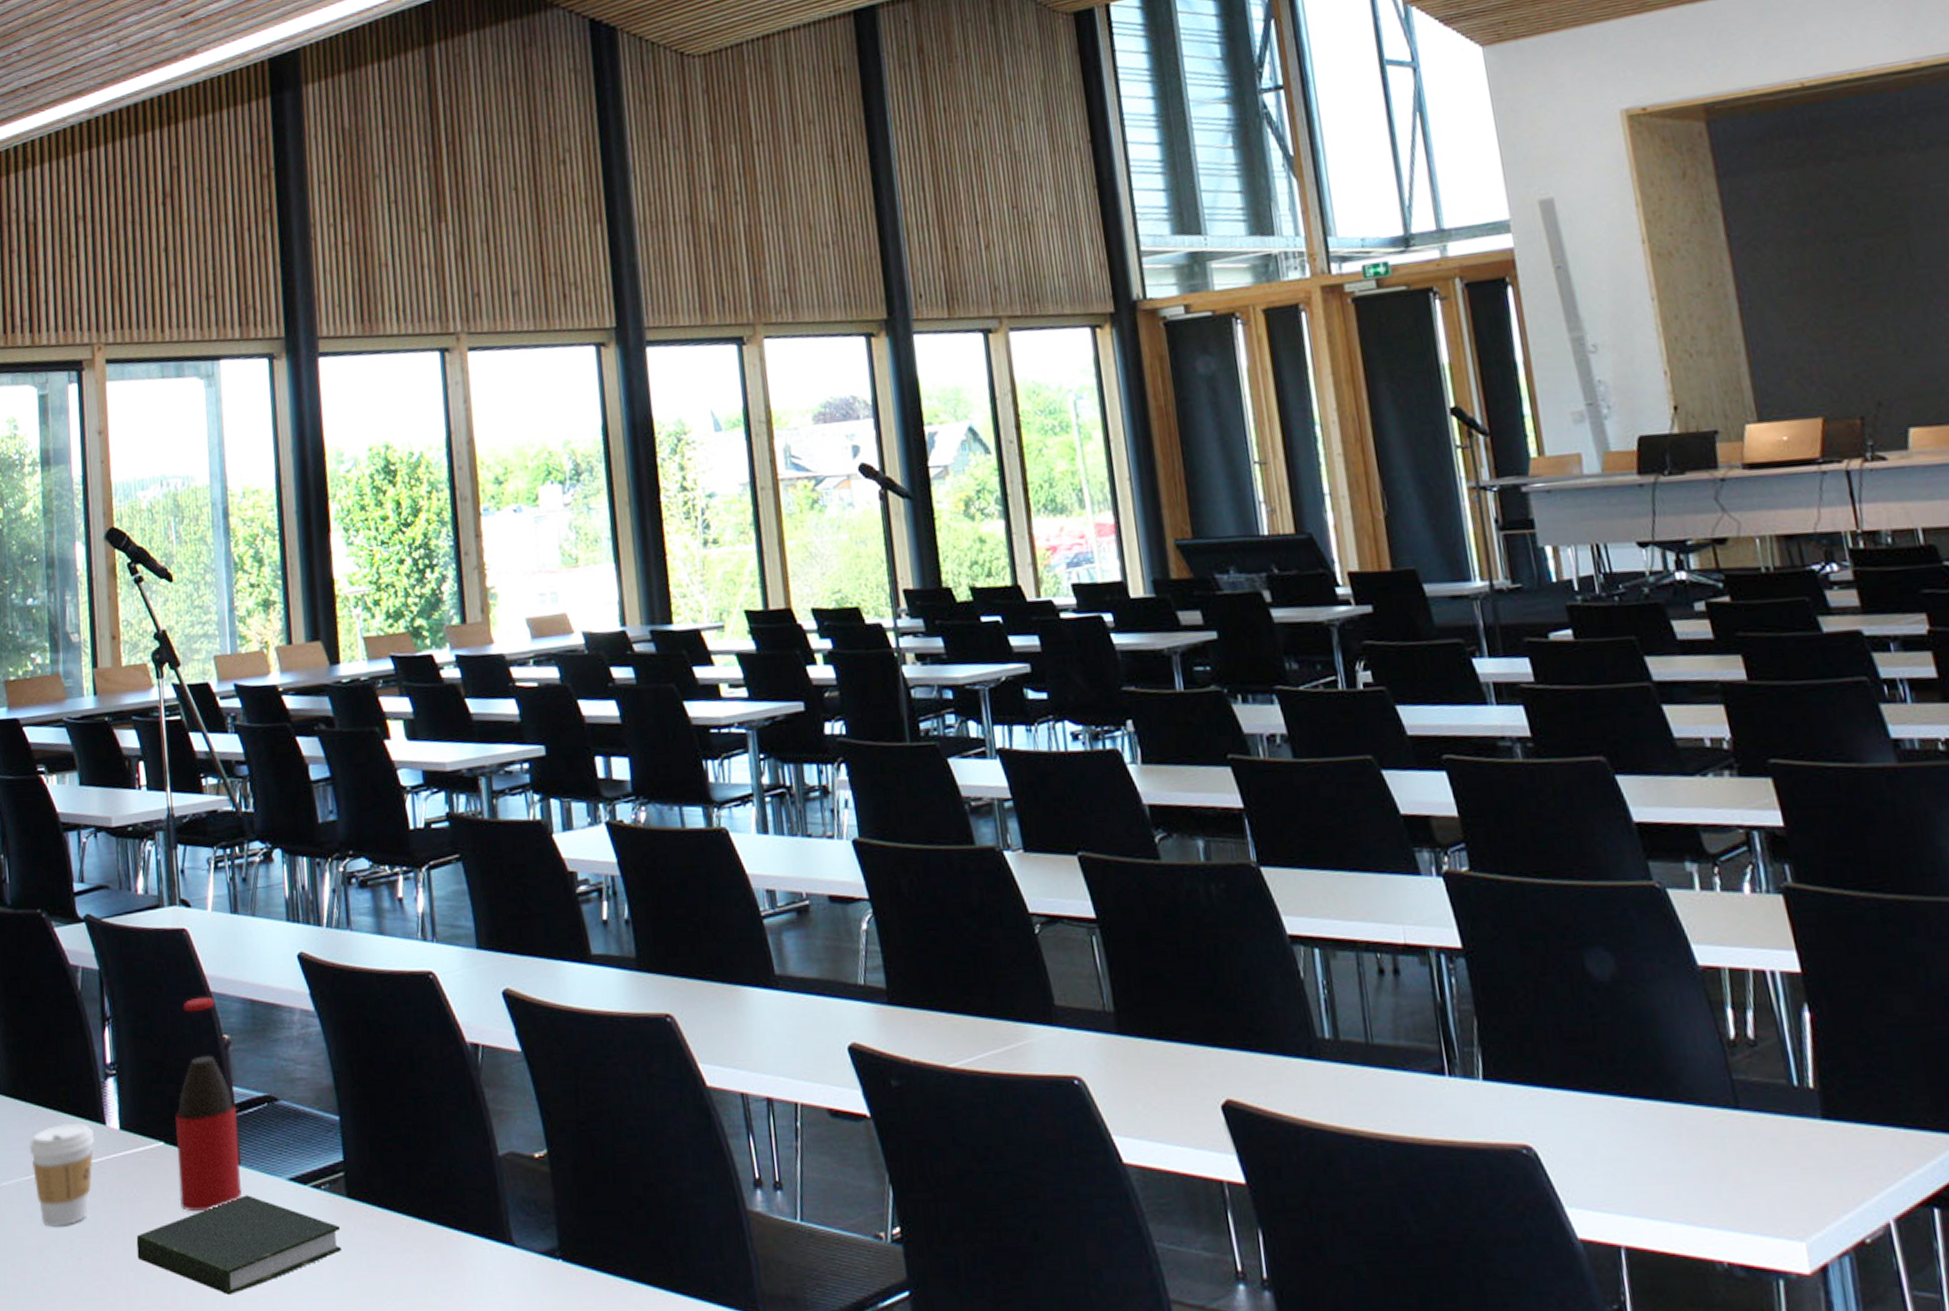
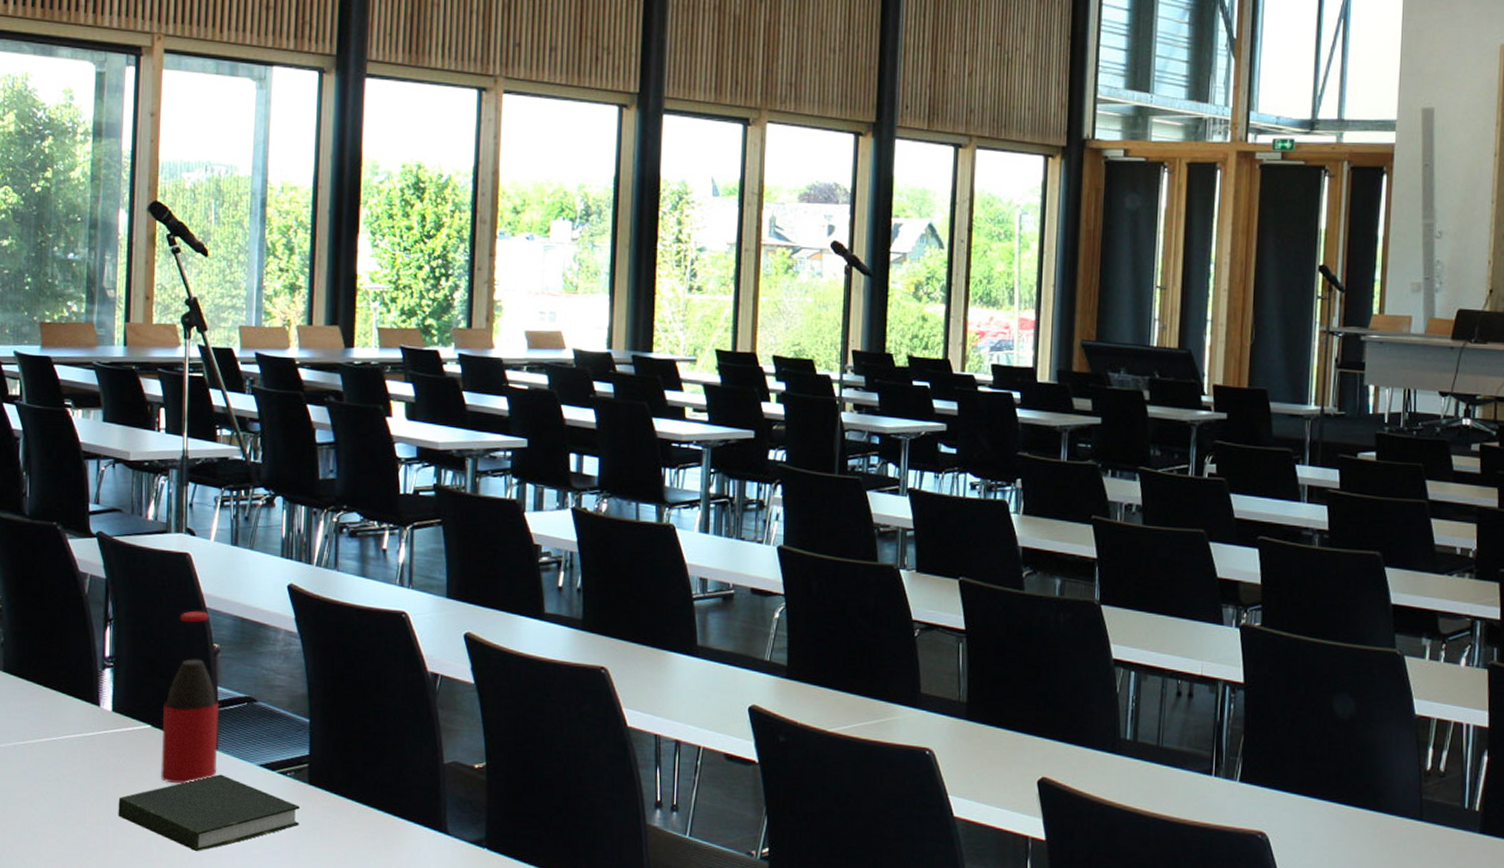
coffee cup: present [28,1123,95,1227] -> none [27,701,89,785]

